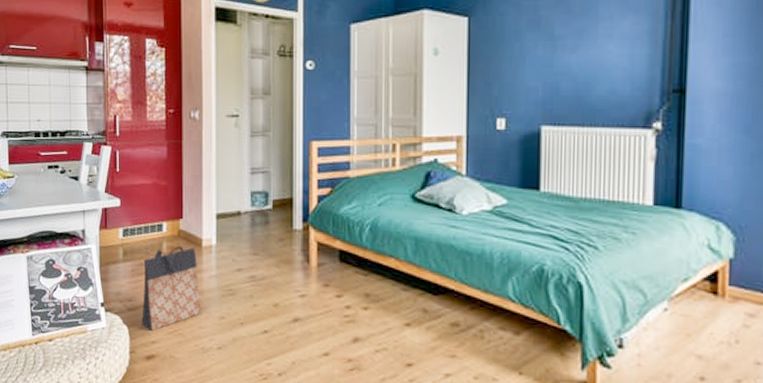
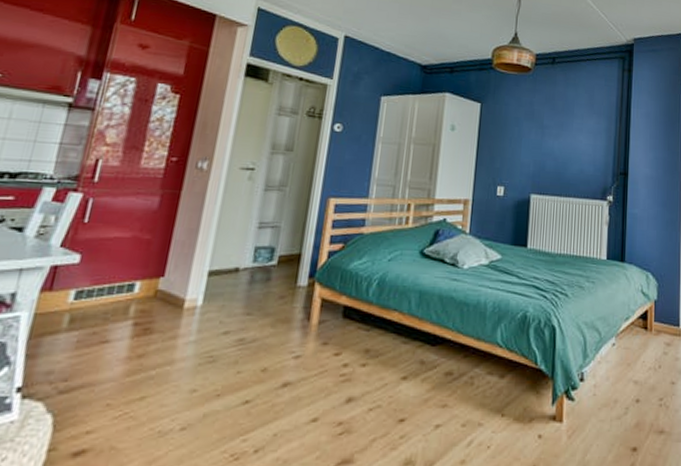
bag: present [142,246,201,331] -> none [75,309,174,417]

